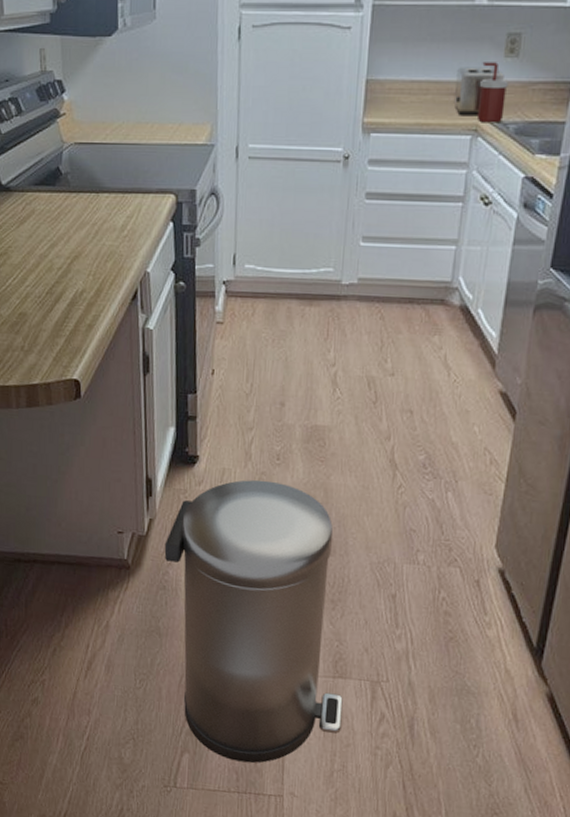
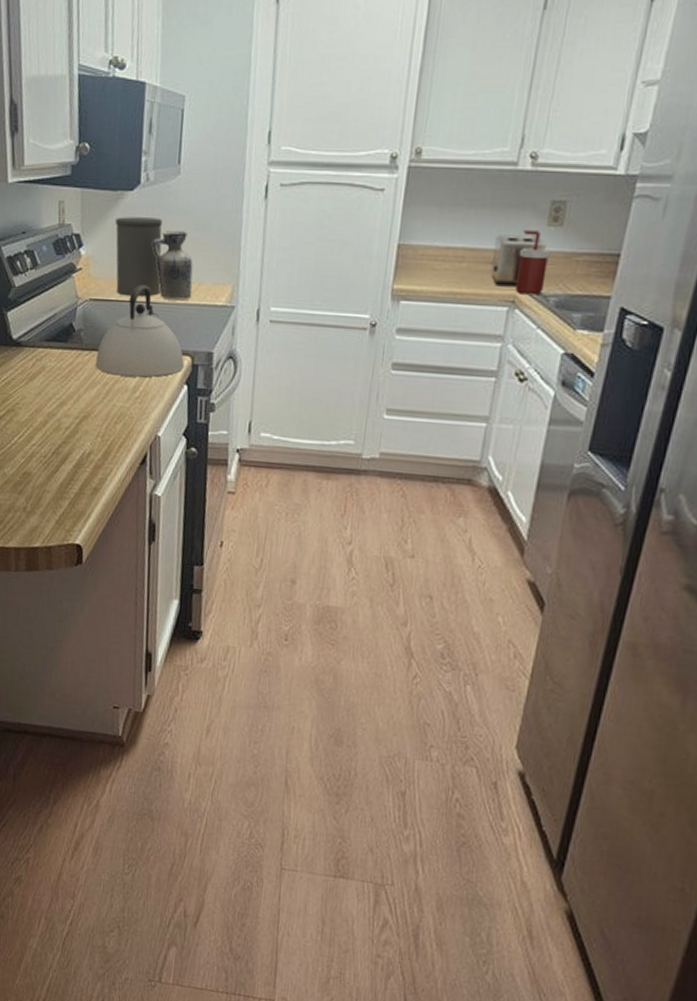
kettle: none [83,127,169,217] -> present [95,285,184,378]
canister: none [96,62,143,139] -> present [115,217,162,296]
ceramic jug: none [133,73,173,141] -> present [152,230,193,301]
pedal bin: present [164,479,343,763] -> none [160,659,344,963]

